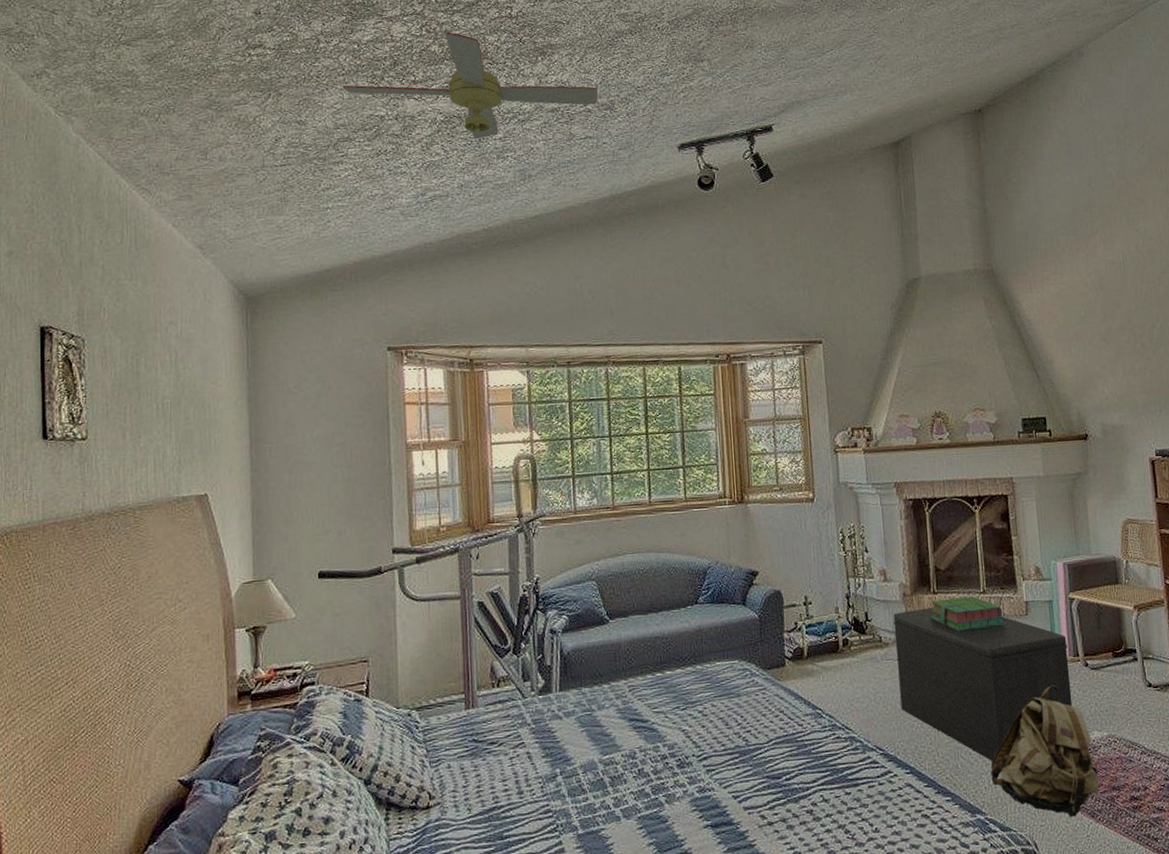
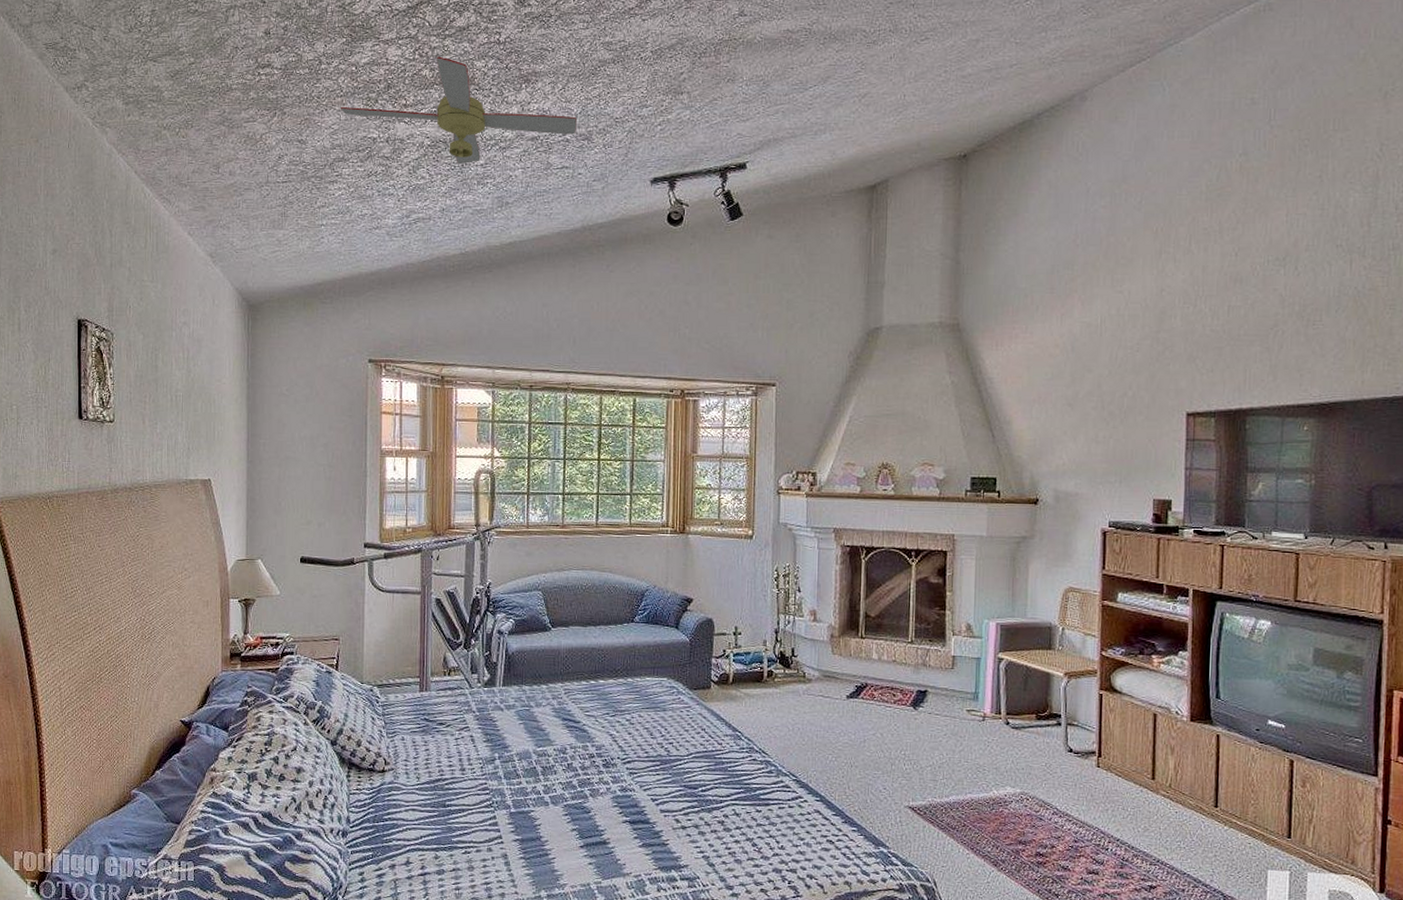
bench: present [893,607,1073,761] -> none [817,650,990,800]
stack of books: present [930,596,1006,631] -> none [855,644,931,677]
backpack: present [991,685,1100,818] -> none [898,738,1006,863]

